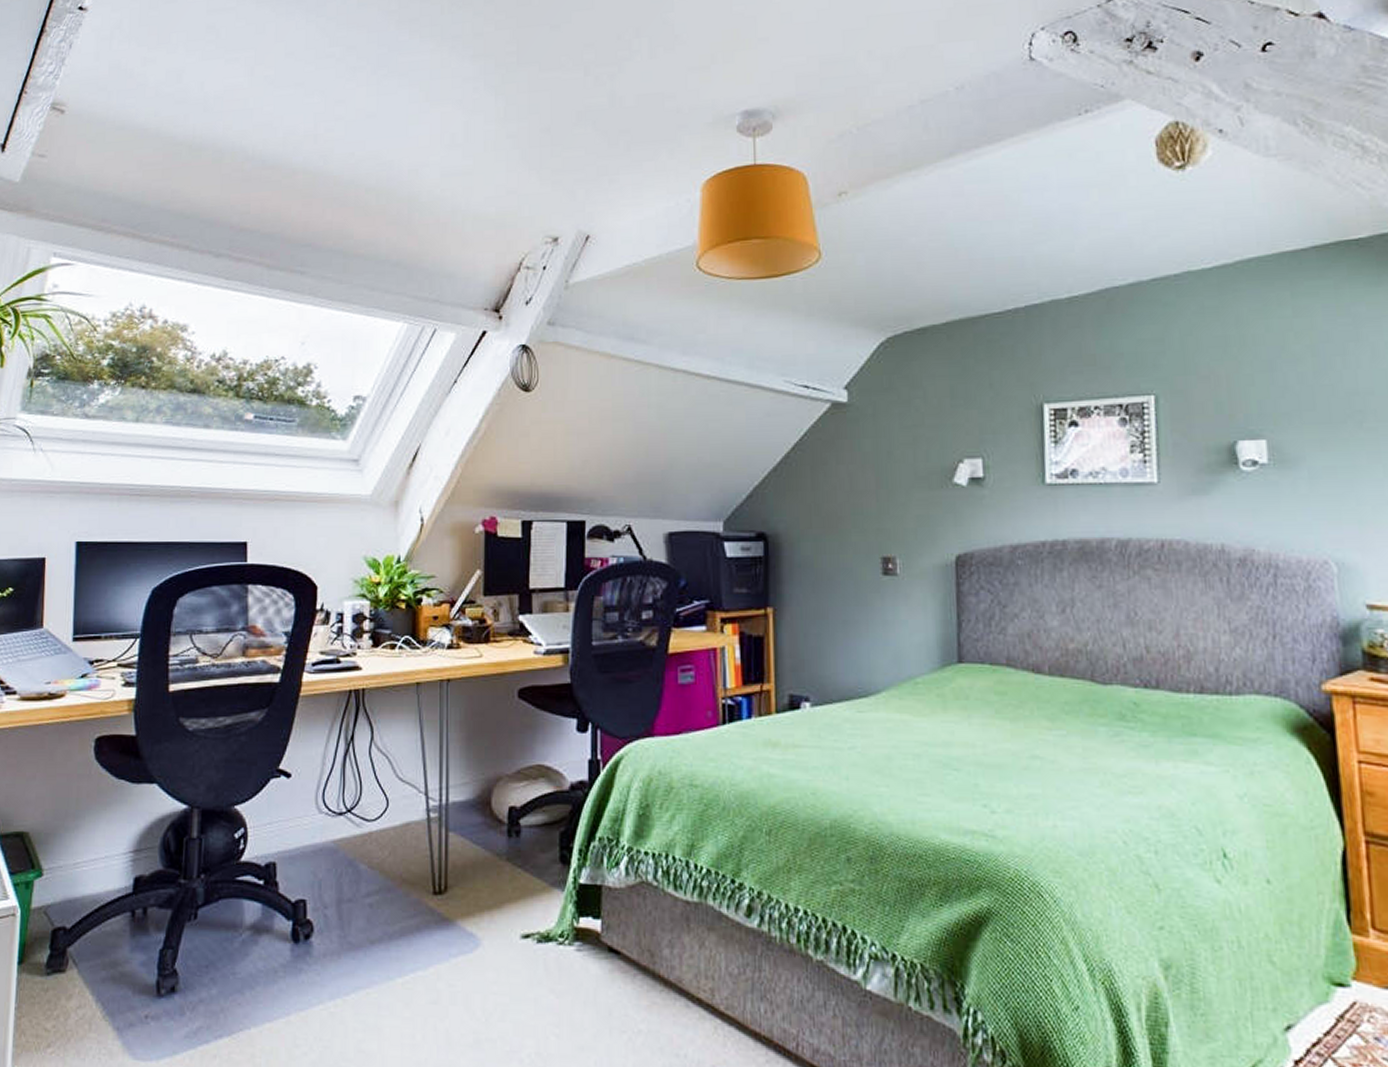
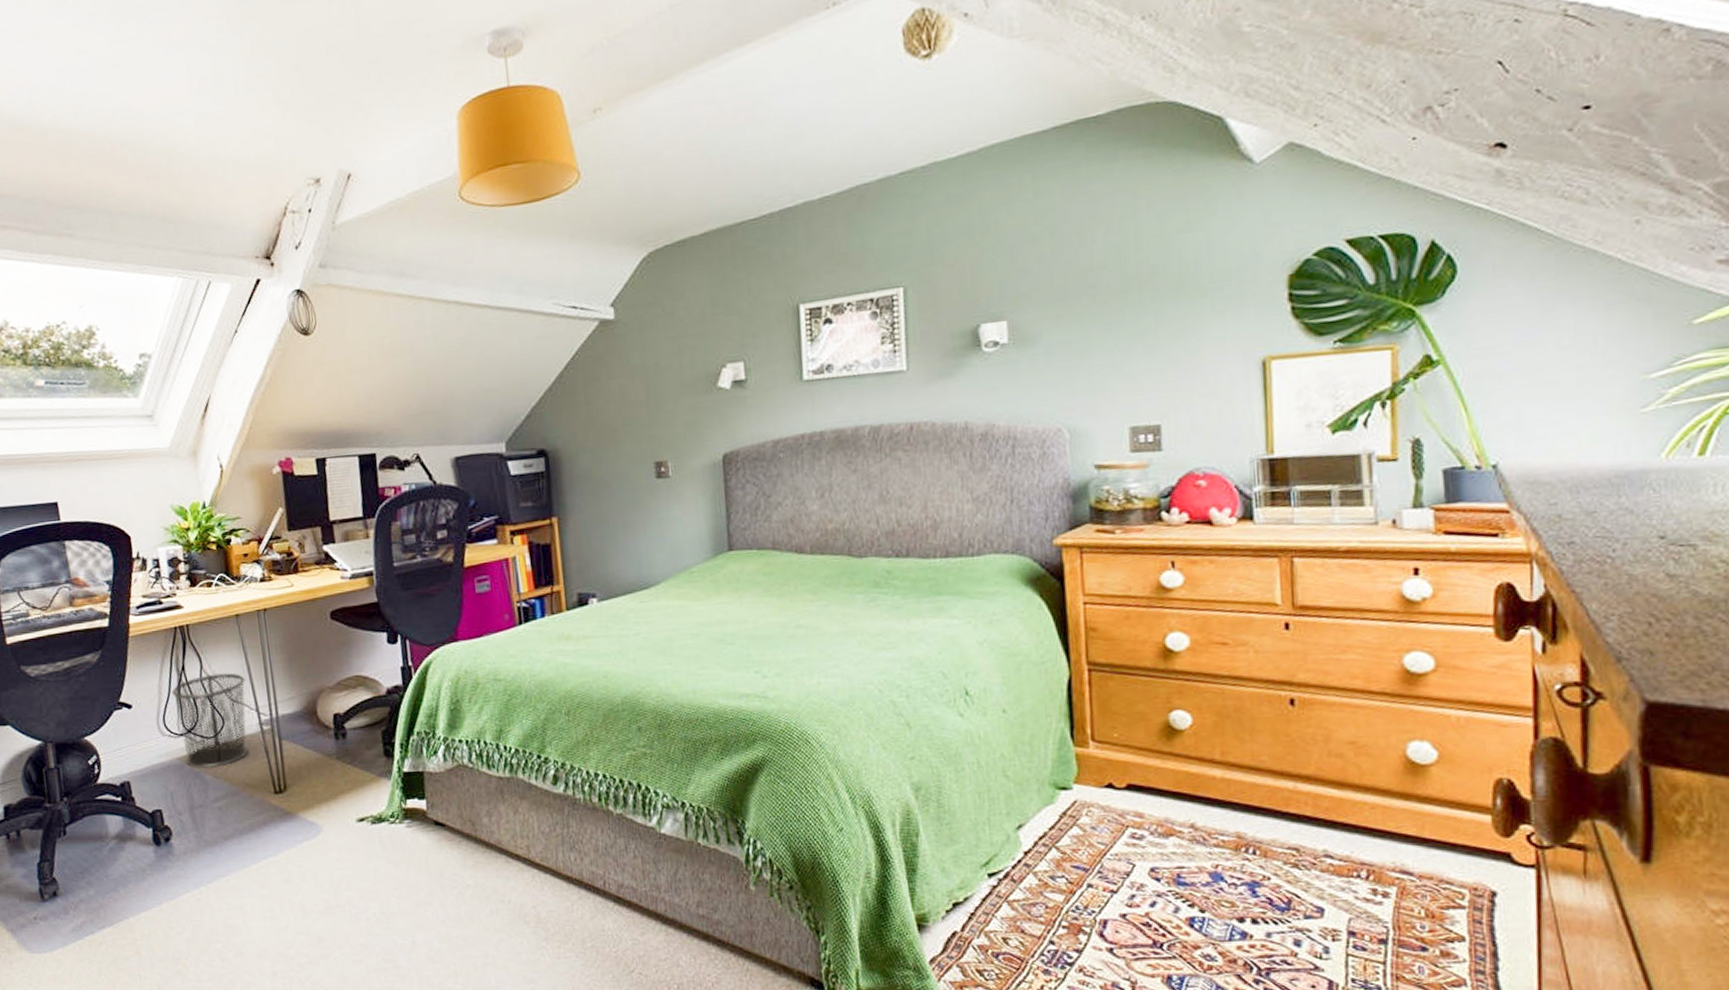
waste bin: none [336,747,418,856] -> present [172,673,249,768]

